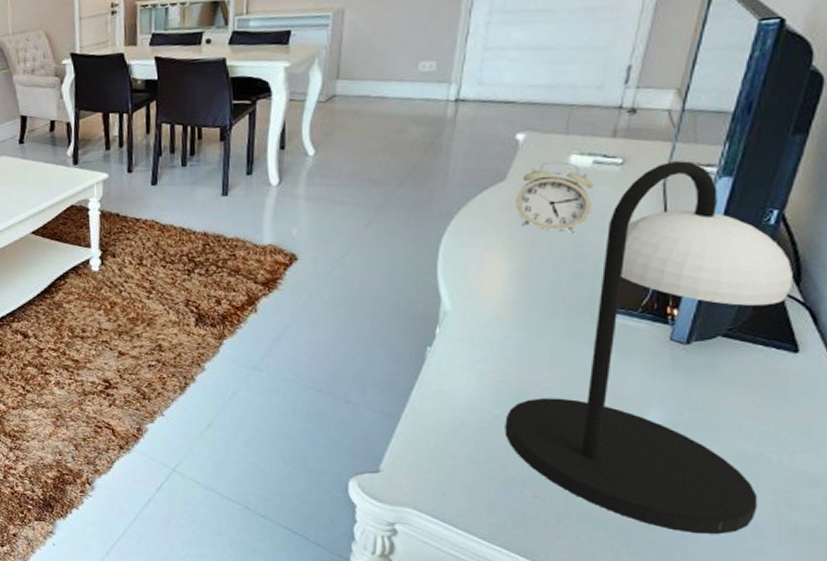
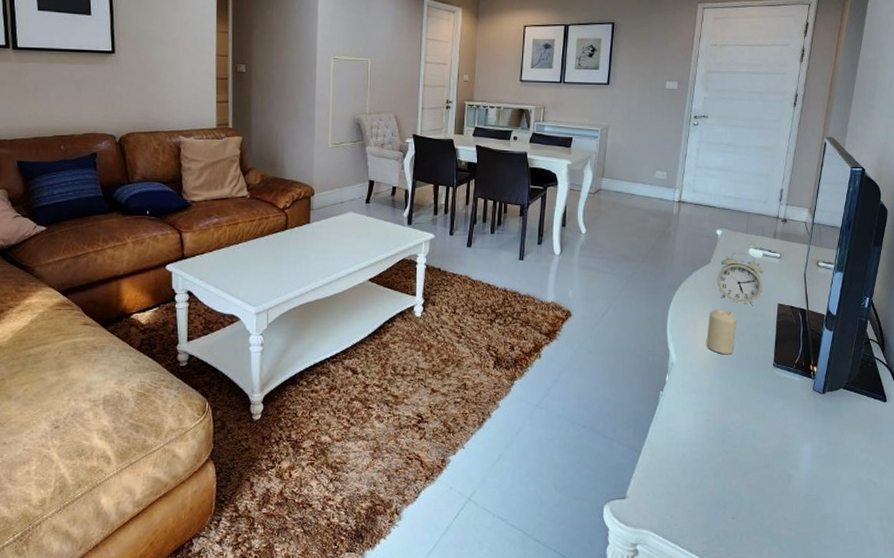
candle: none [498,240,548,299] -> present [706,309,737,355]
table lamp: present [505,161,793,534] -> none [712,259,880,546]

